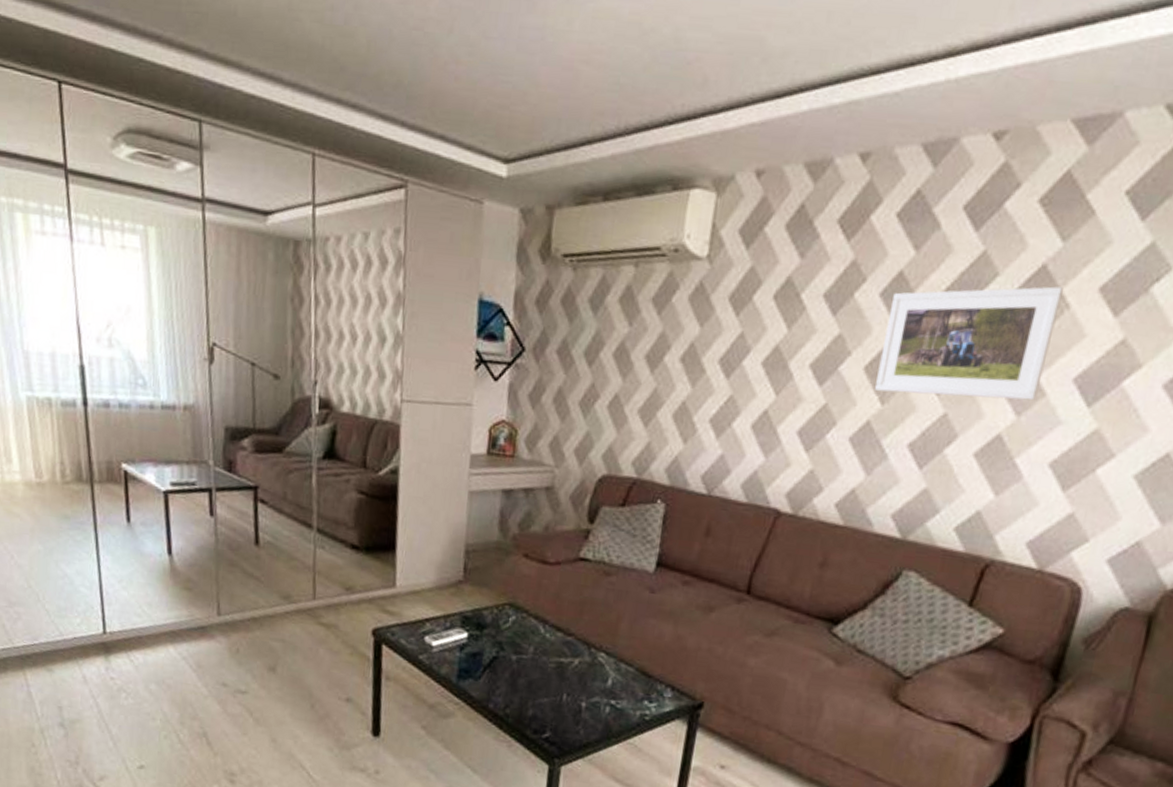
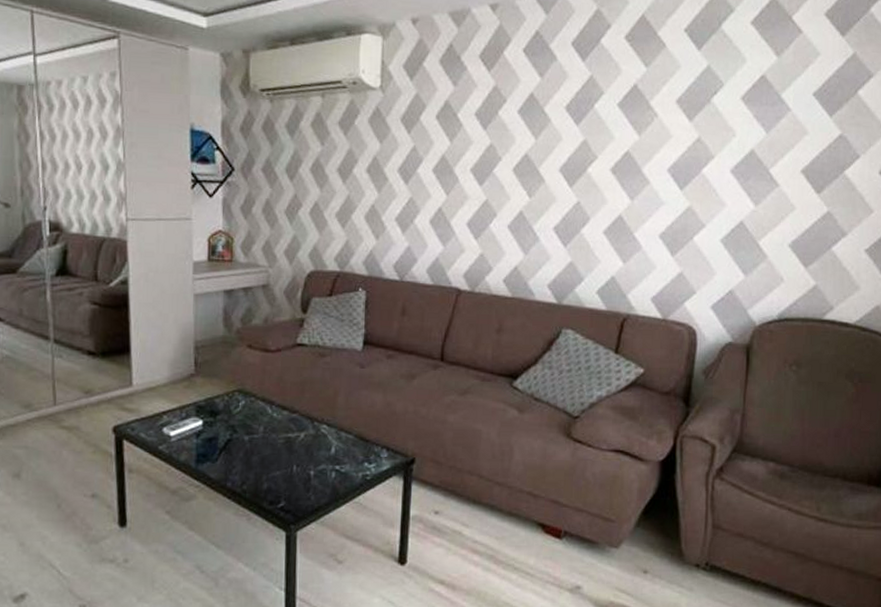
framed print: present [875,286,1063,401] -> none [523,100,651,188]

